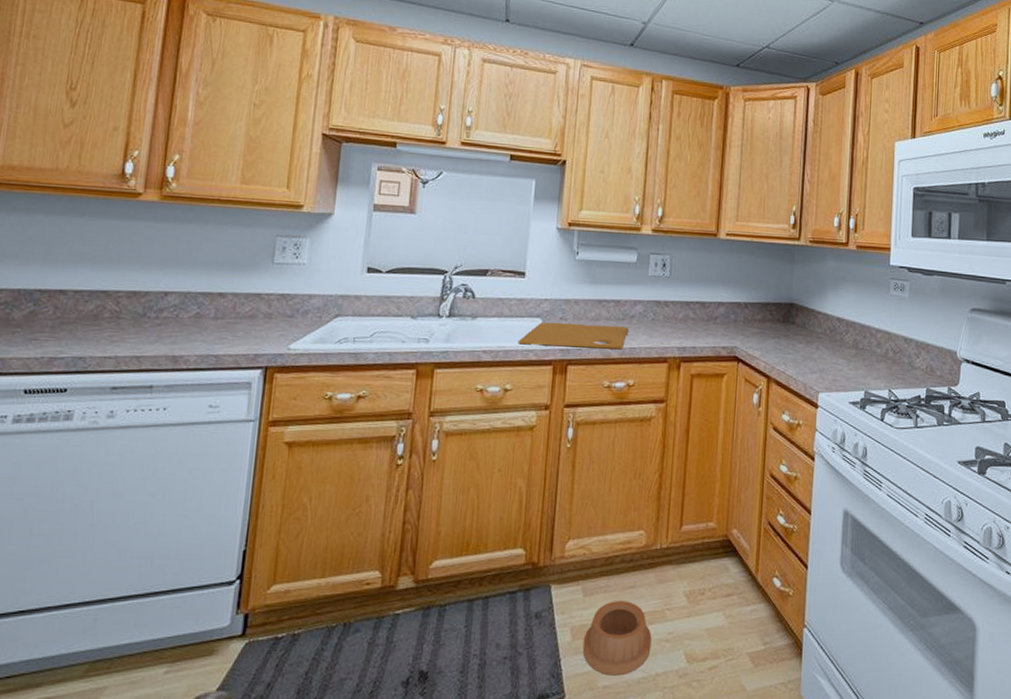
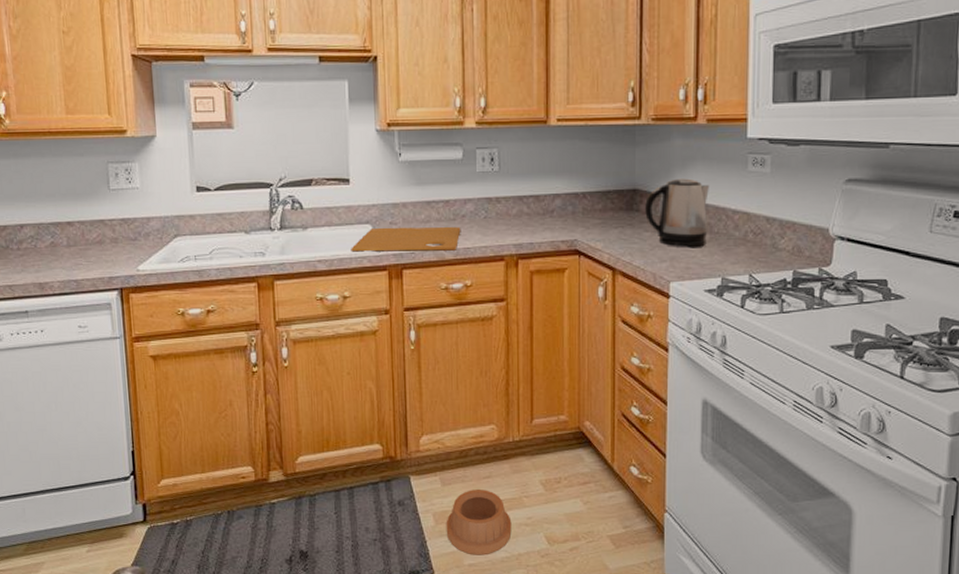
kettle: none [800,296,856,361] -> present [645,178,709,247]

